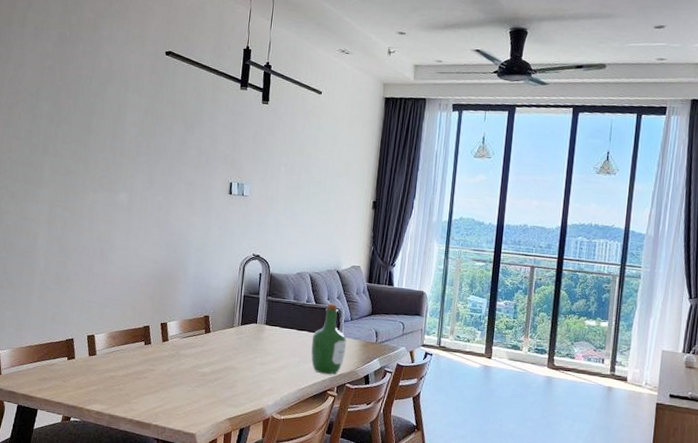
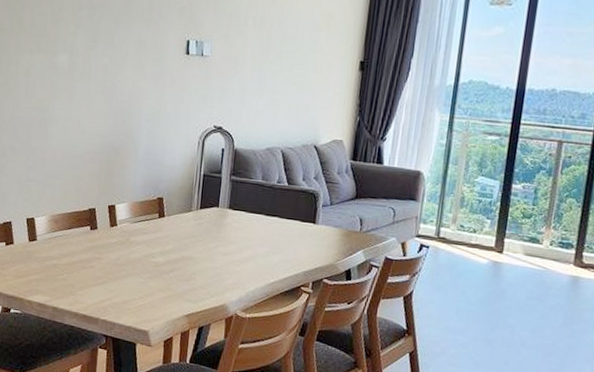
wine bottle: present [311,303,346,375] -> none [282,184,325,268]

